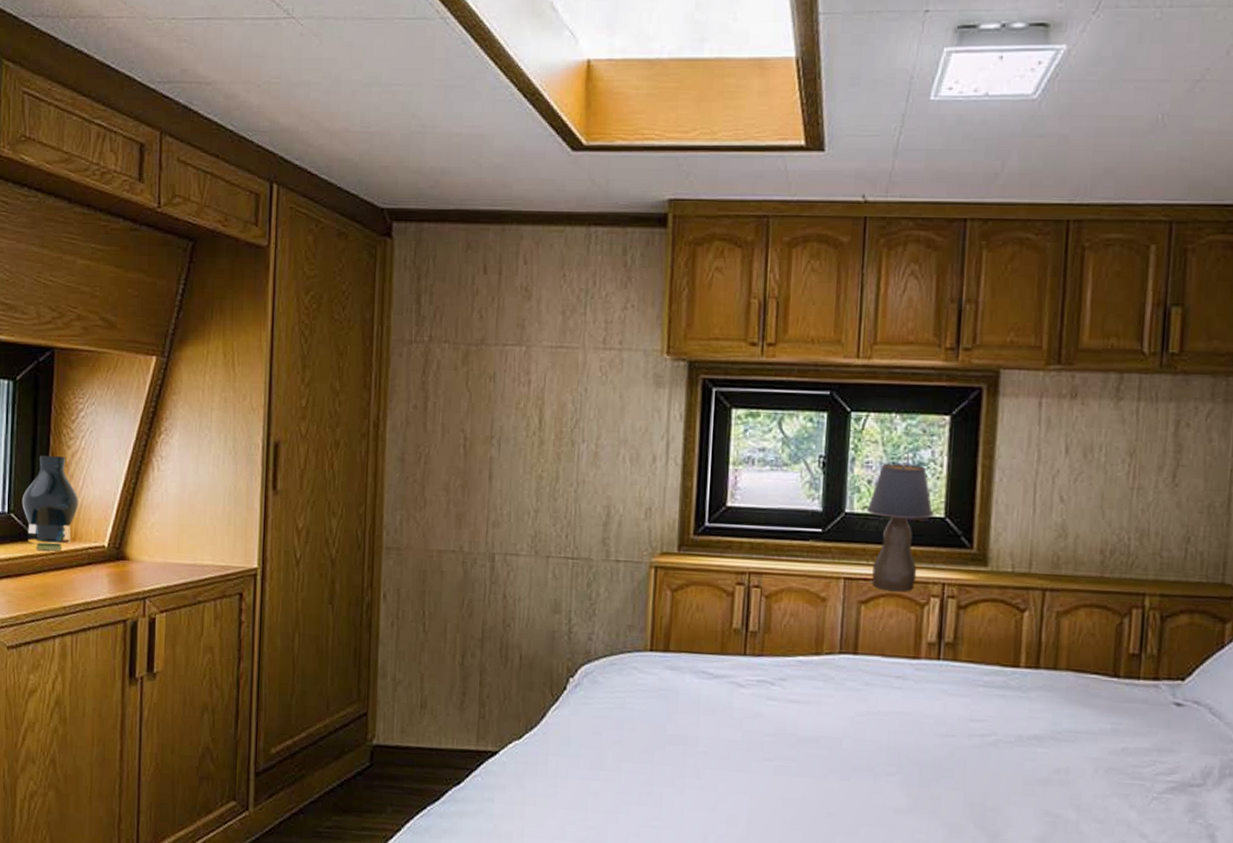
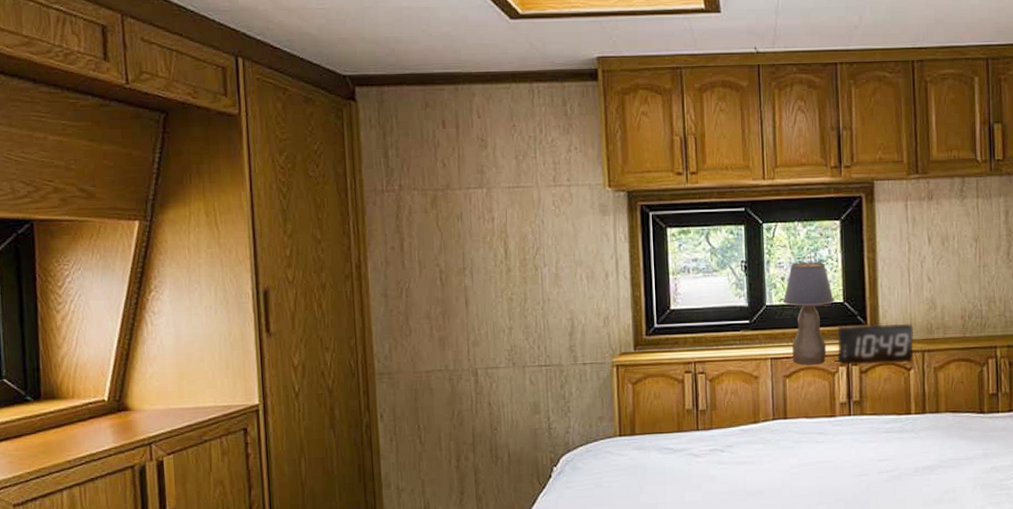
vase: present [22,456,79,551] -> none [13,321,75,411]
alarm clock: none [929,548,1033,602] -> present [837,324,914,366]

